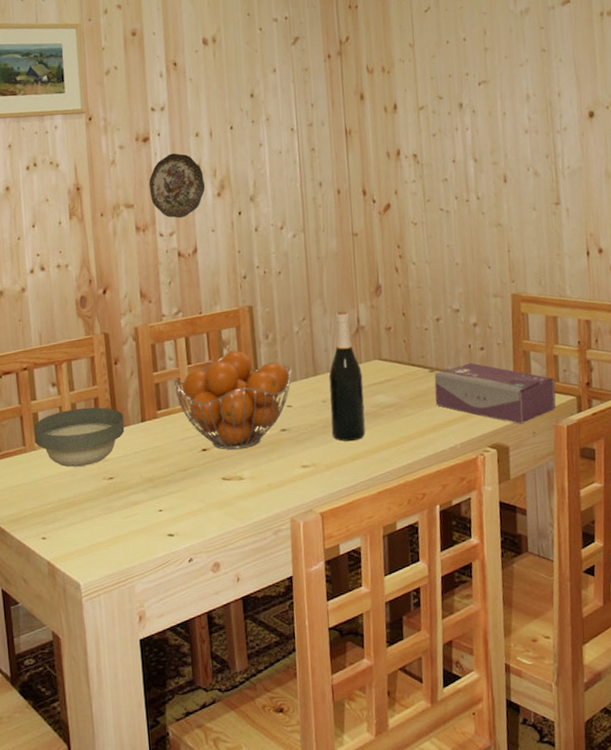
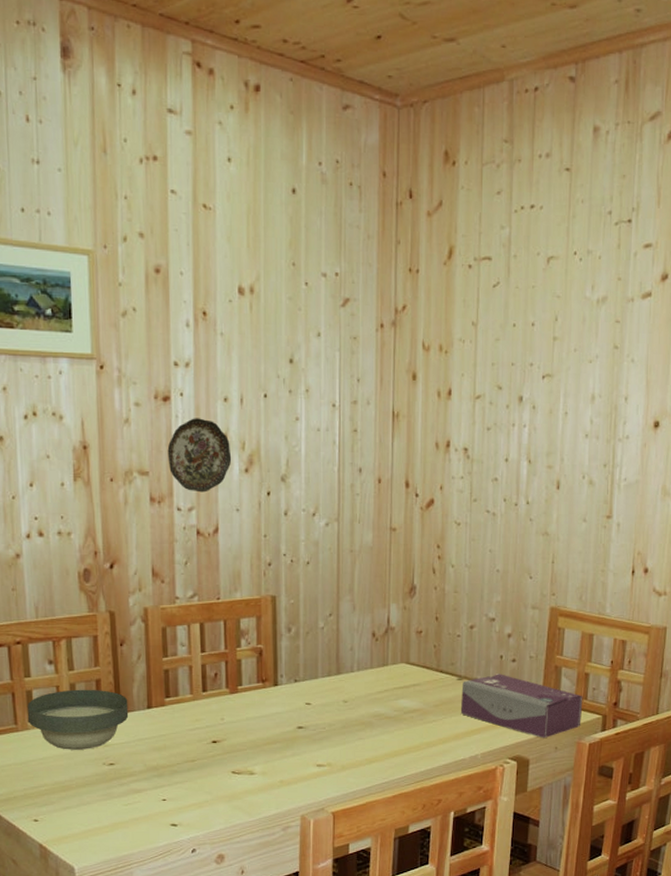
fruit basket: present [173,350,292,450] -> none [185,642,314,745]
wine bottle: present [328,310,366,441] -> none [350,609,388,743]

